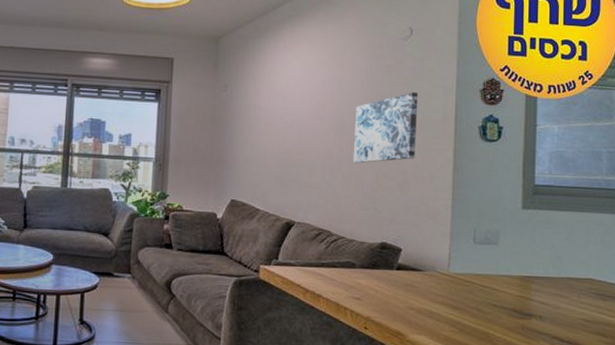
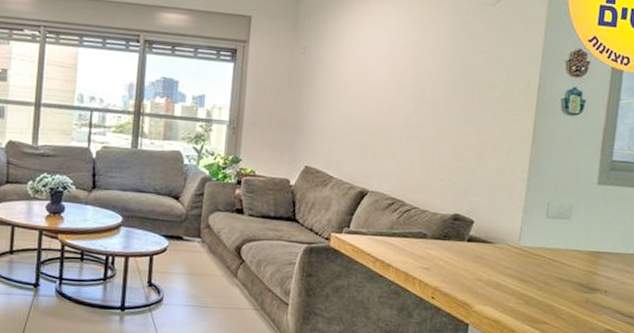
wall art: present [353,92,419,164] -> none [431,61,503,133]

